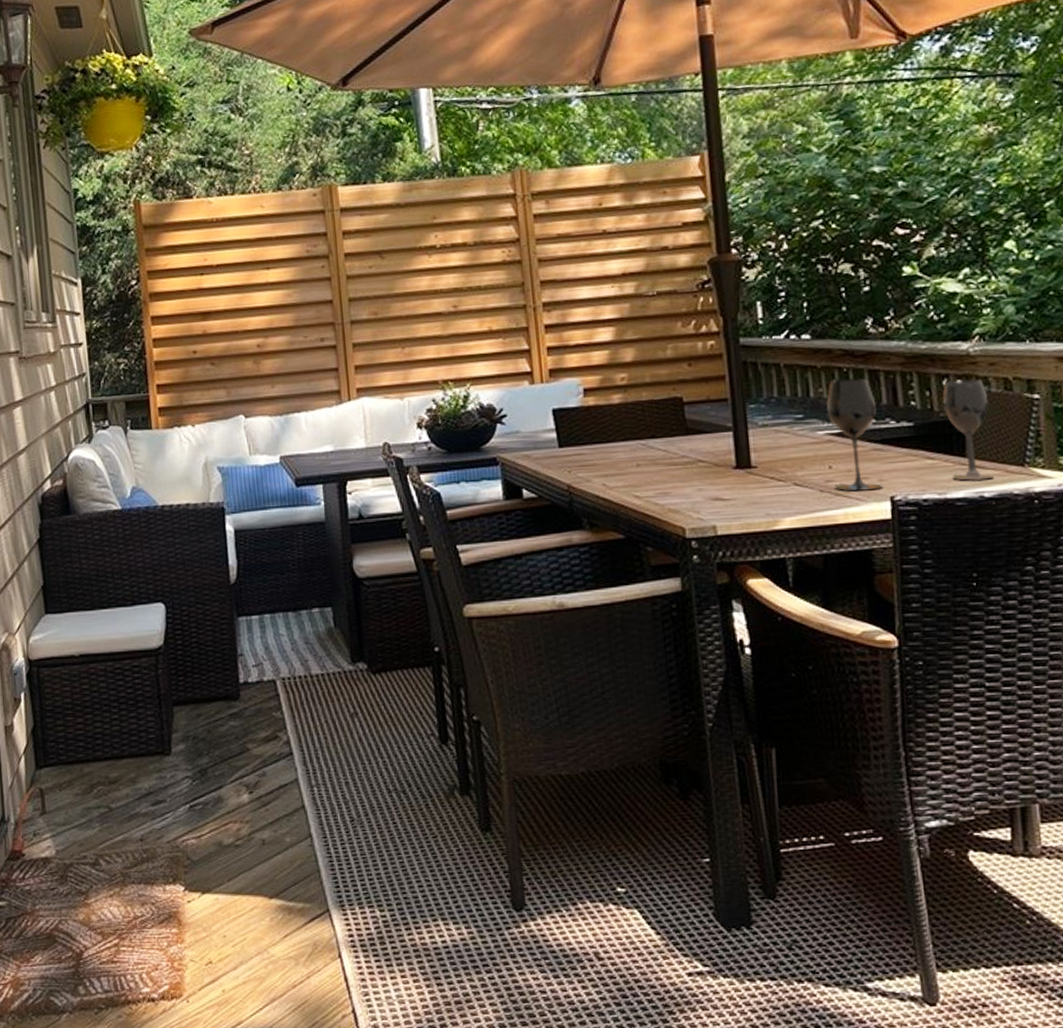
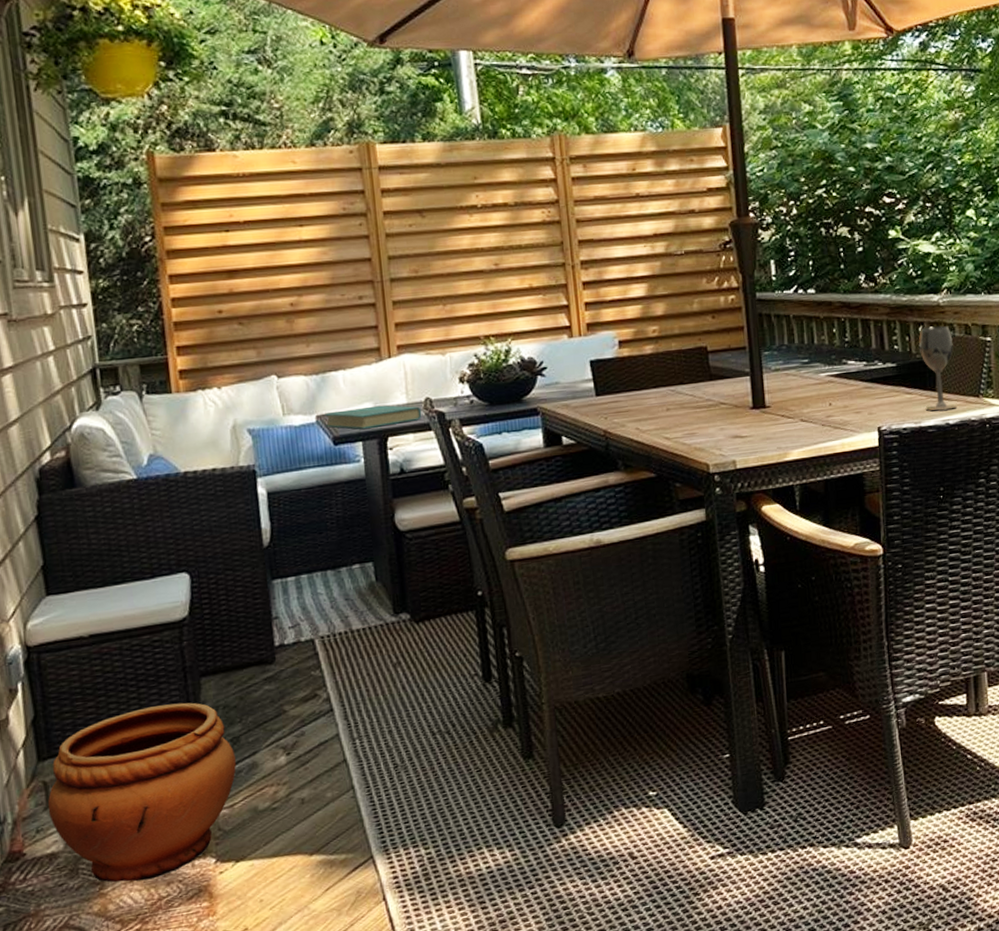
planter pot: none [43,729,204,897] -> present [47,702,236,882]
book: none [288,448,380,473] -> present [325,405,422,430]
wineglass: present [826,378,883,491] -> none [828,326,872,424]

